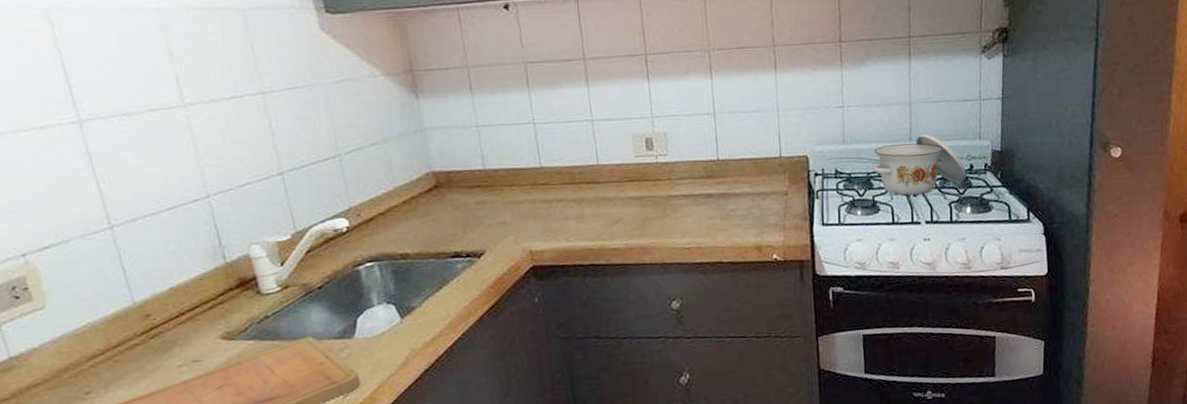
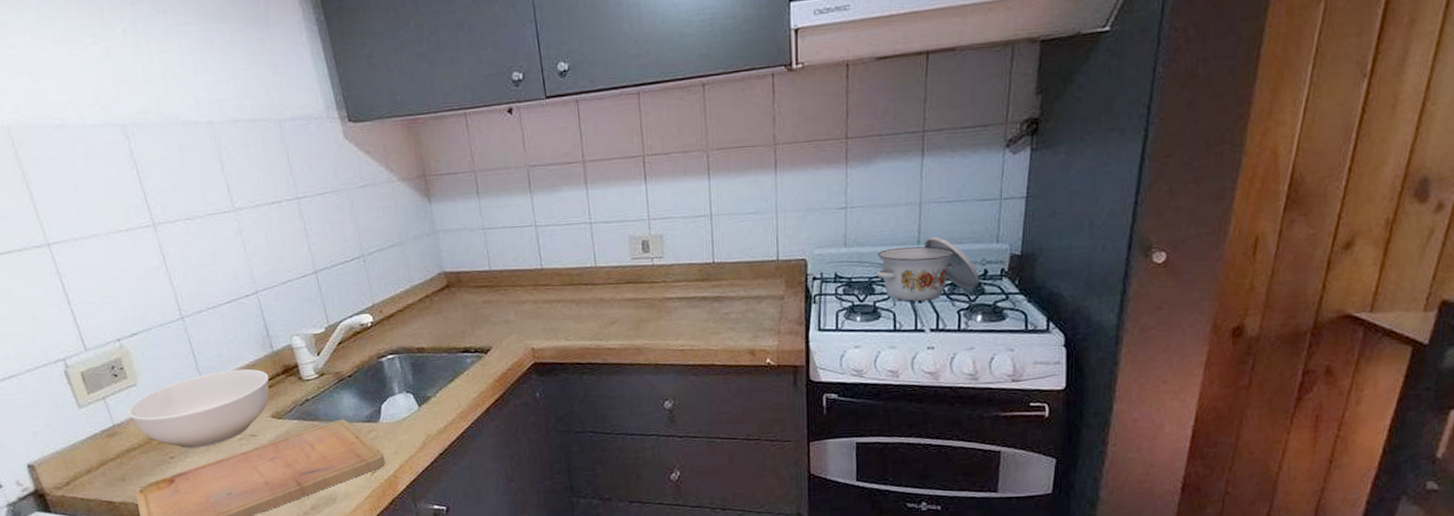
bowl: none [29,283,220,381] -> present [127,368,270,449]

